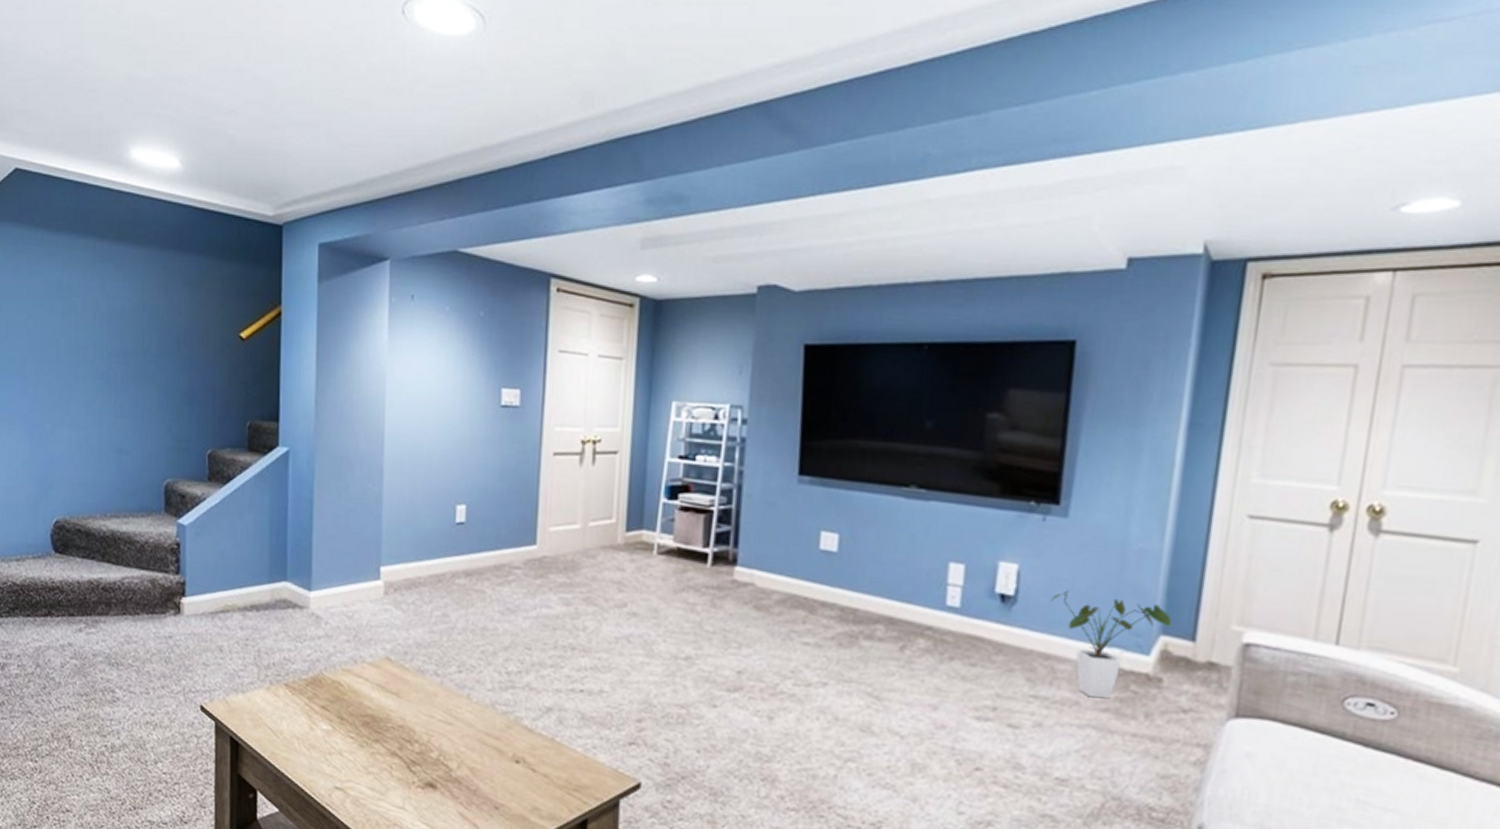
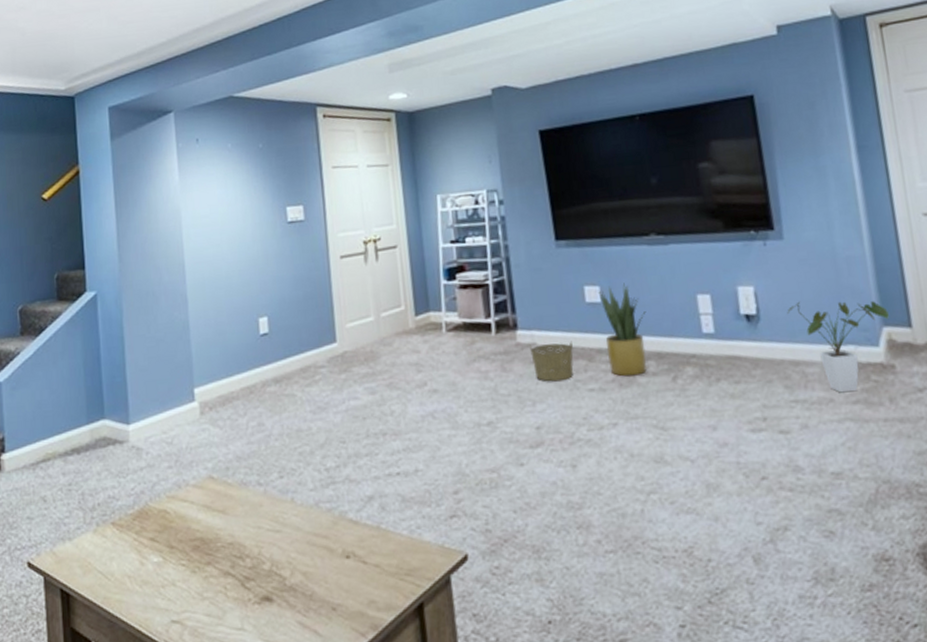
basket: none [746,584,795,629] -> present [530,341,574,382]
planter: none [831,535,886,638] -> present [598,283,647,377]

